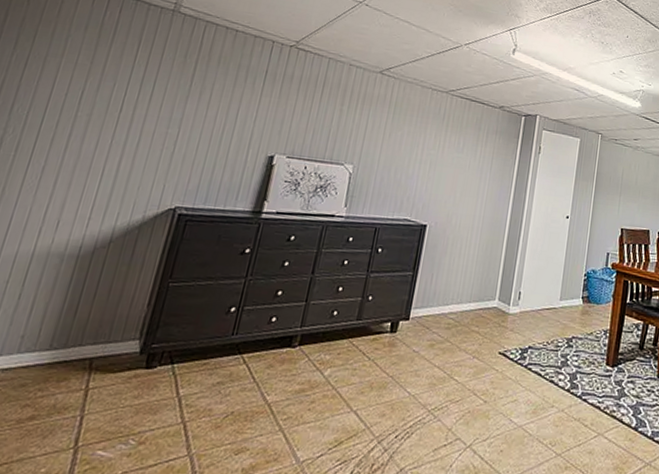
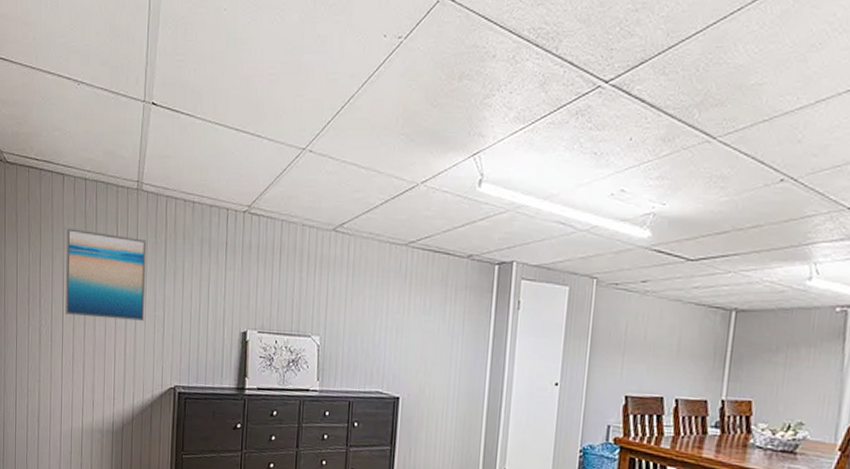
wall art: none [44,35,174,137] -> present [65,227,147,321]

